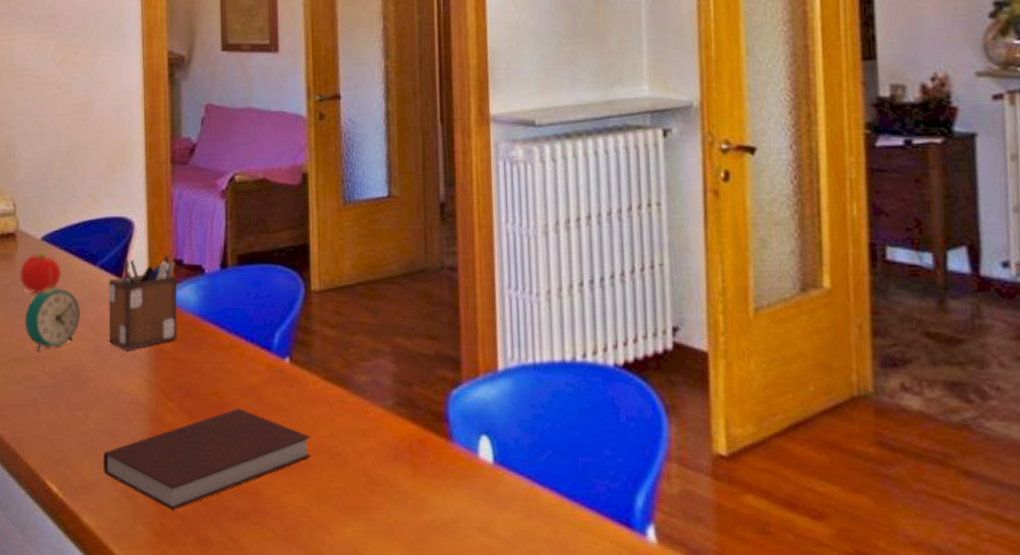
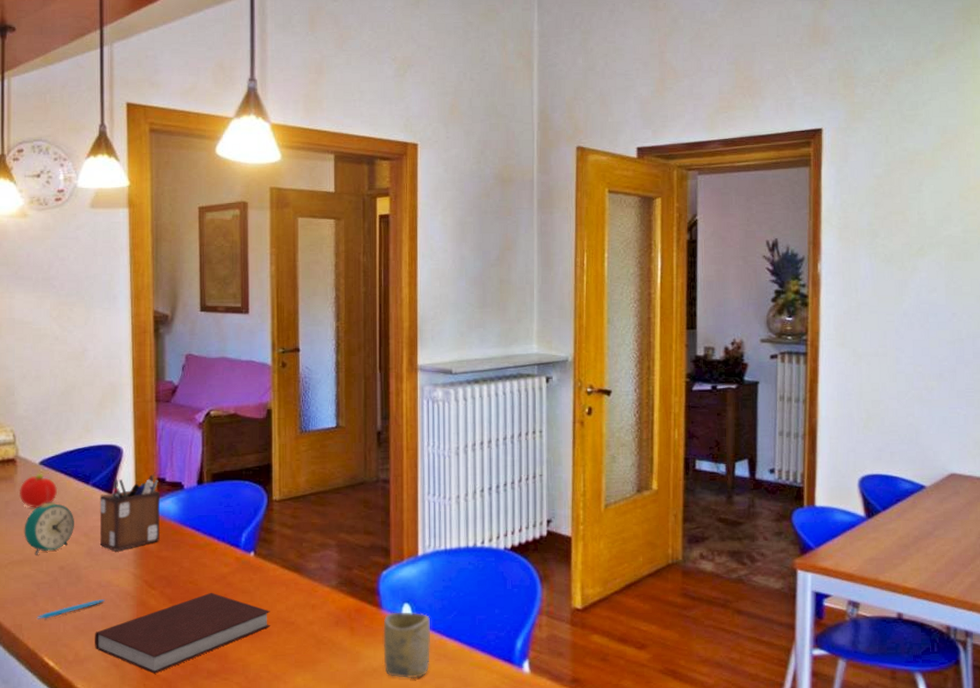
pen: none [38,411,116,432] -> present [37,599,106,619]
cup: none [454,446,519,541] -> present [383,612,431,679]

